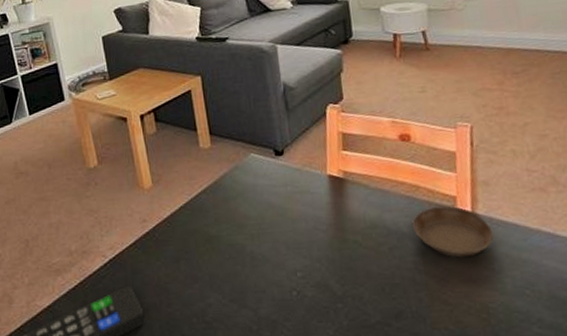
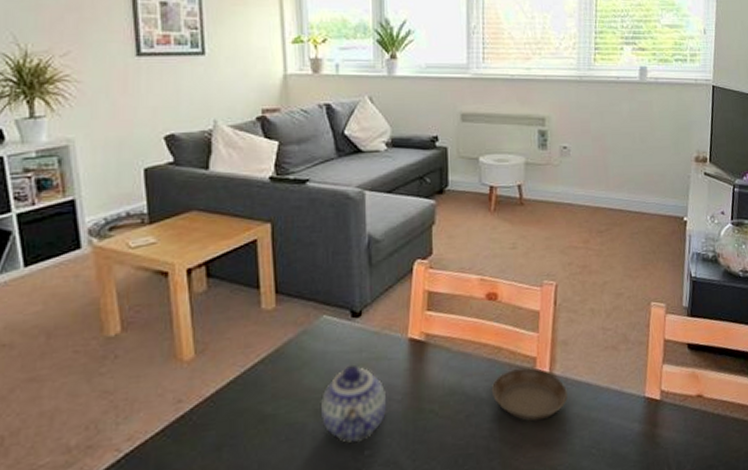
teapot: none [255,196,315,265] -> present [320,364,387,443]

